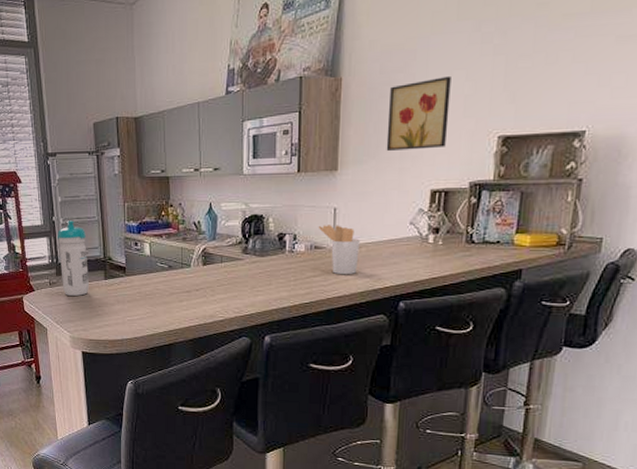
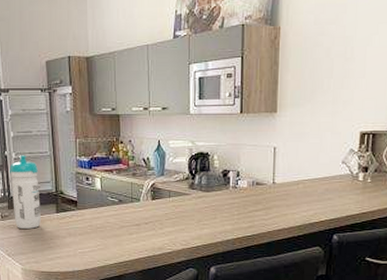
utensil holder: present [318,225,360,275] -> none [259,163,297,210]
wall art: present [386,75,451,151] -> none [320,28,377,95]

